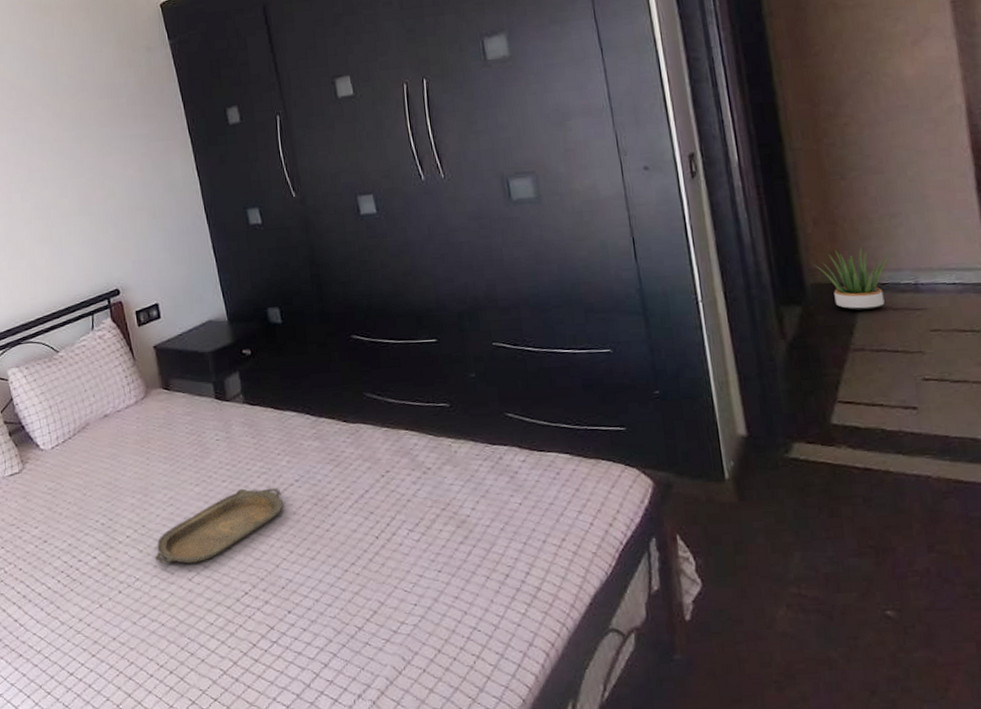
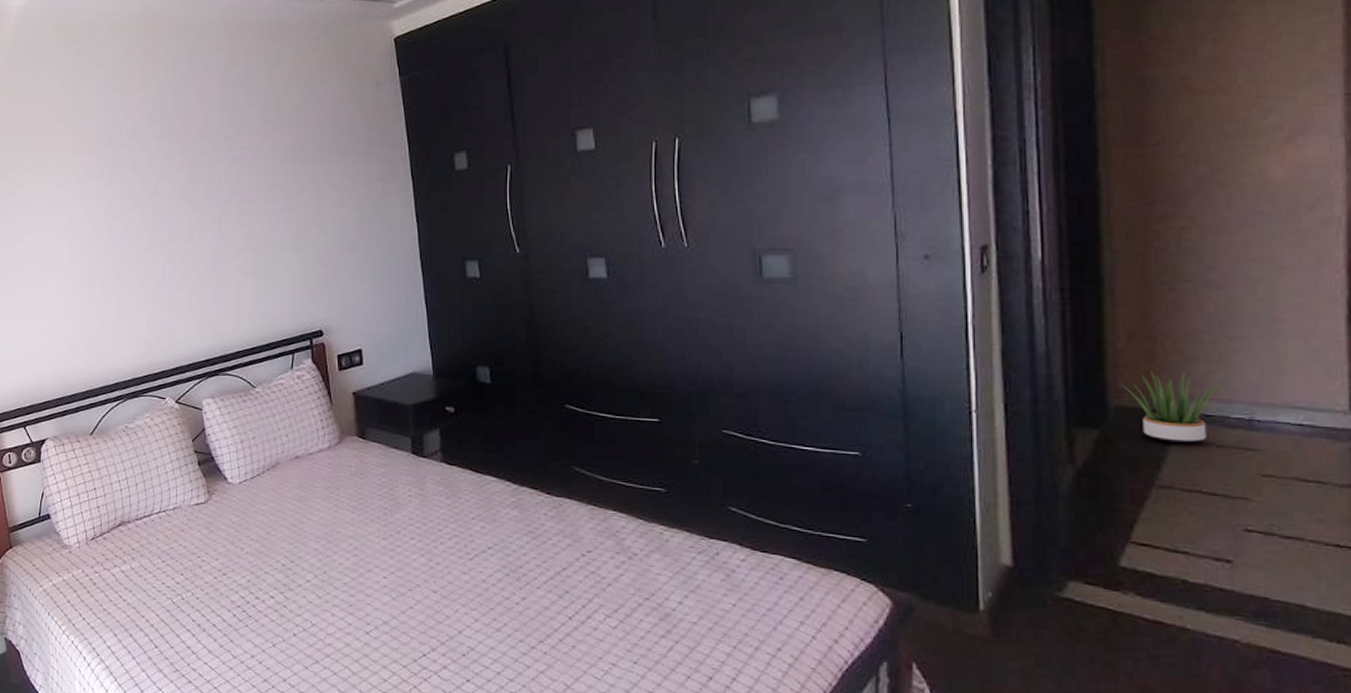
serving tray: present [155,487,283,564] -> none [334,548,472,618]

